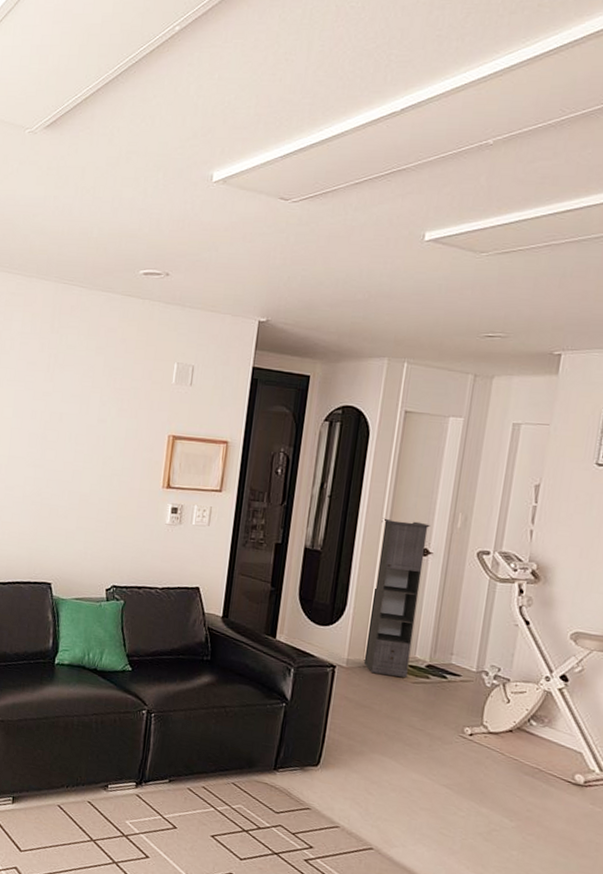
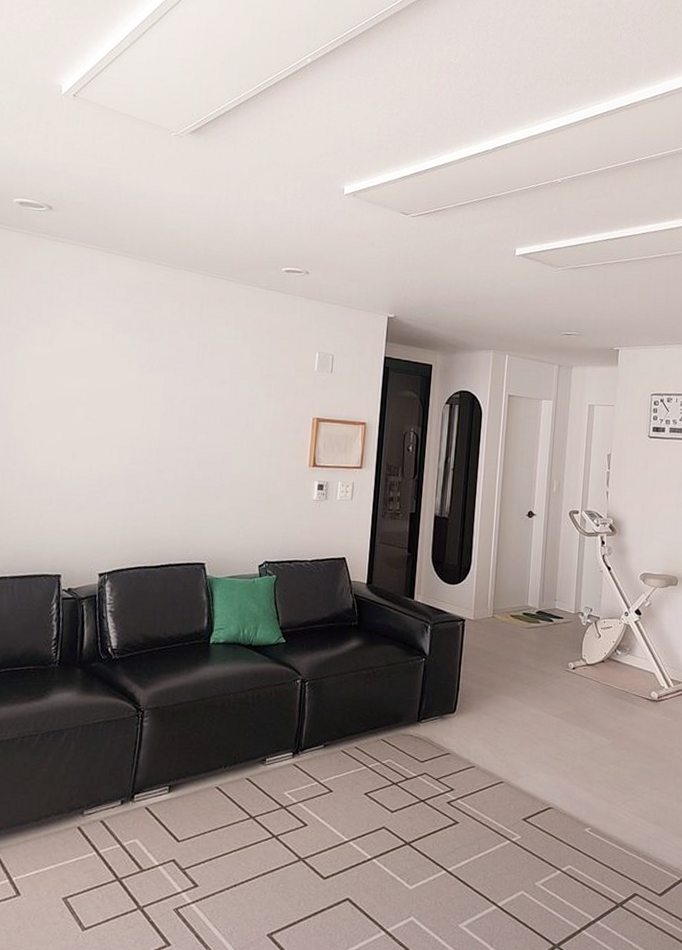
storage cabinet: present [363,518,430,677] -> none [487,486,533,624]

